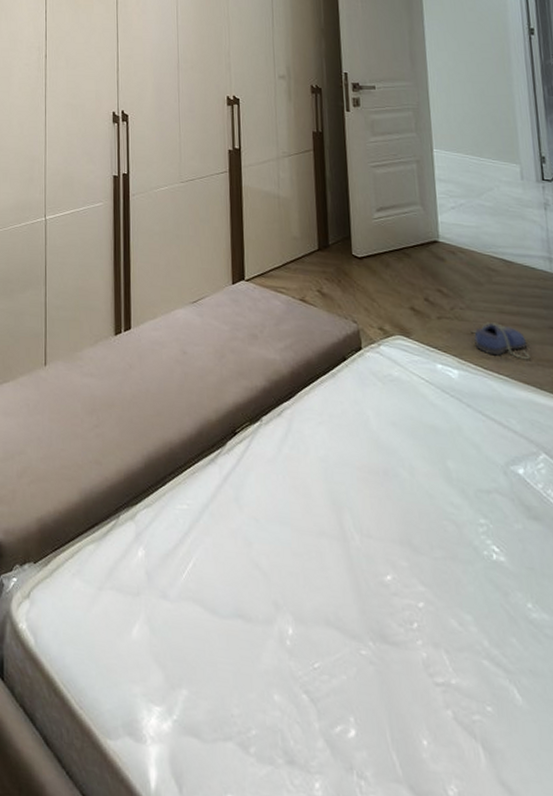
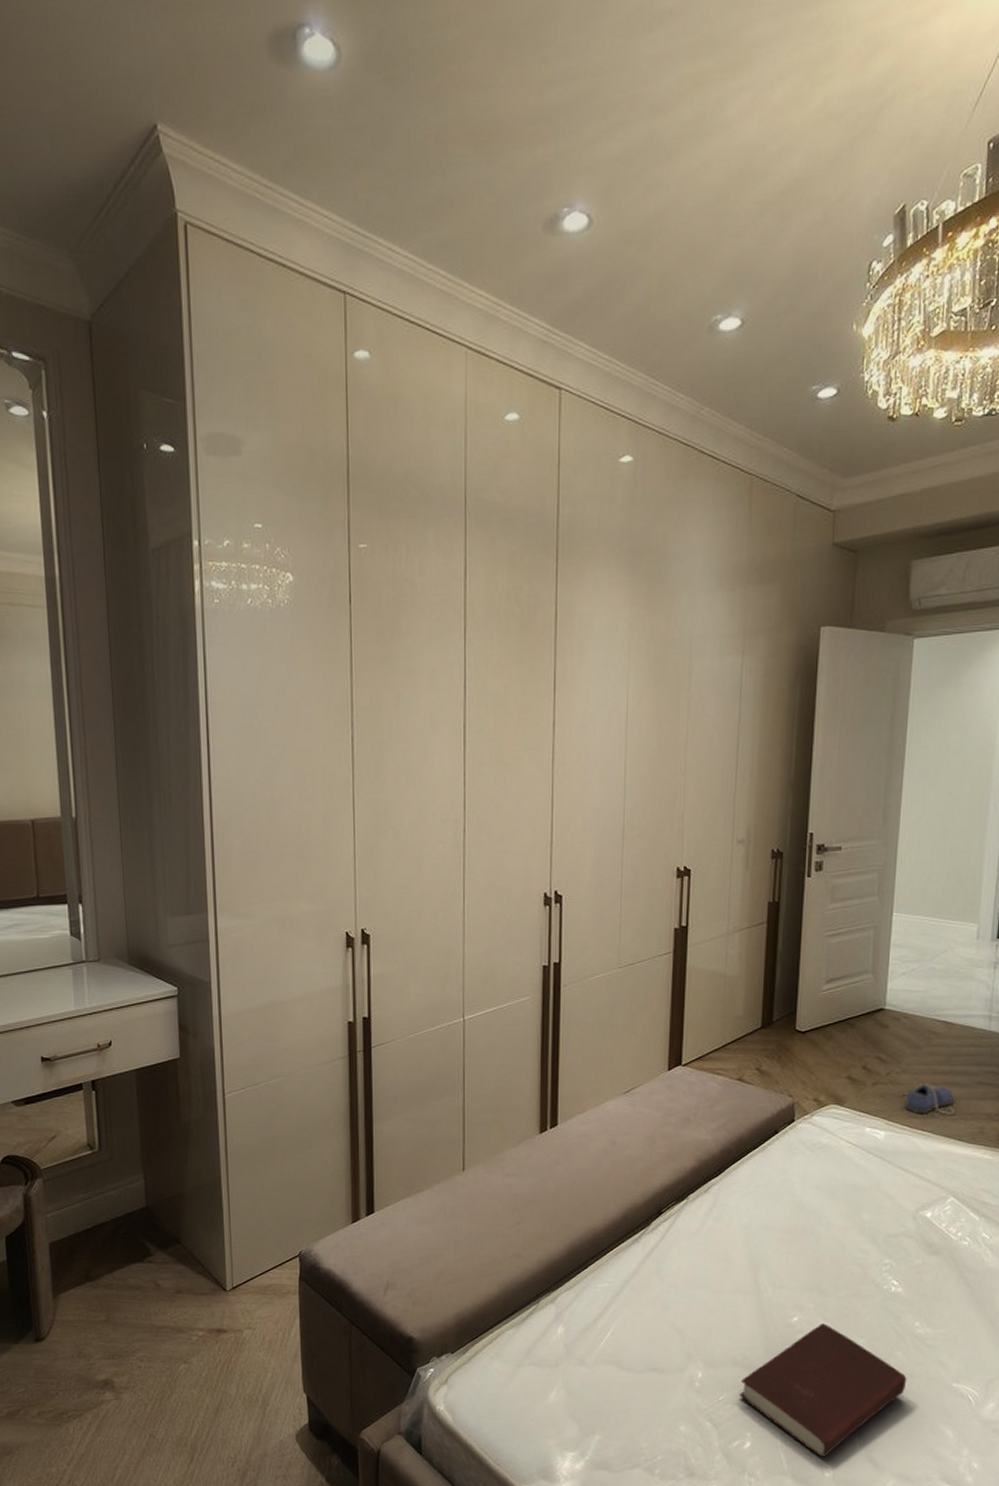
book: none [337,586,530,767] -> present [740,1322,907,1457]

